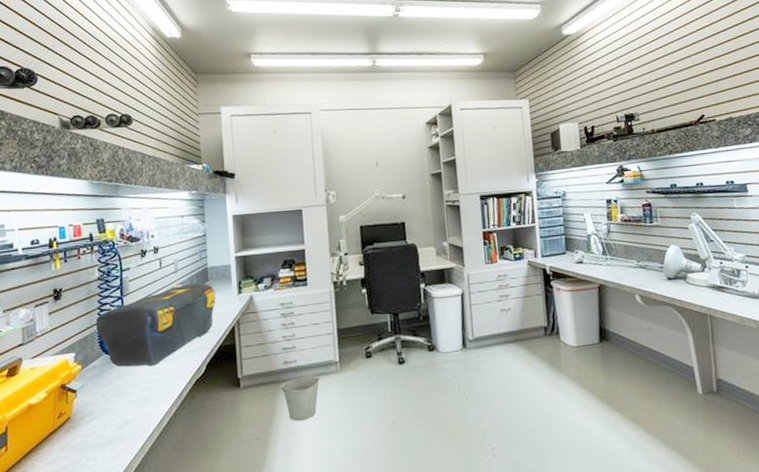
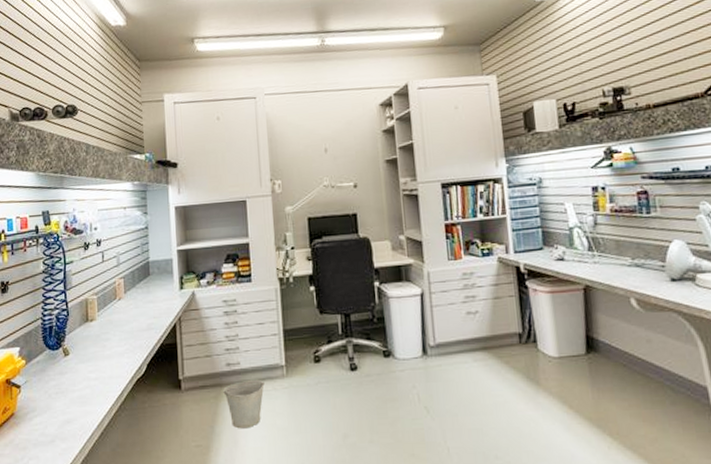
toolbox: present [95,283,216,368] -> none [39,277,158,364]

